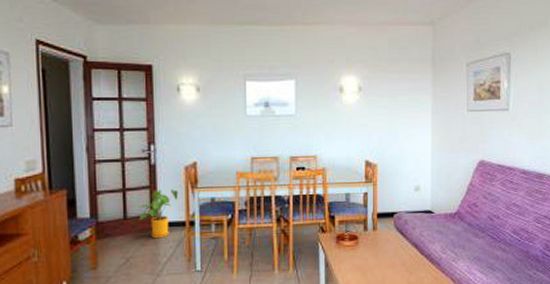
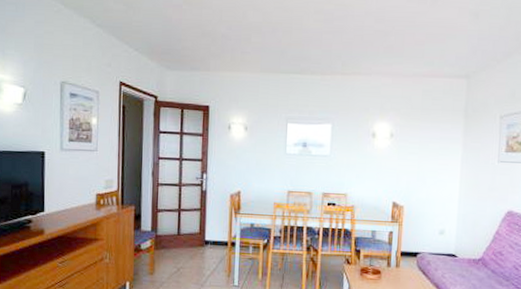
house plant: present [138,189,179,239] -> none [190,212,224,254]

